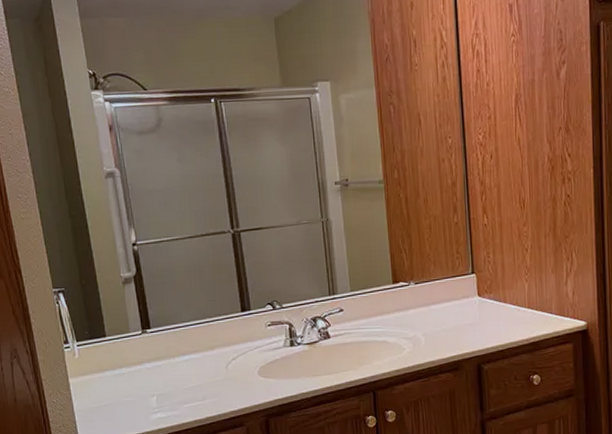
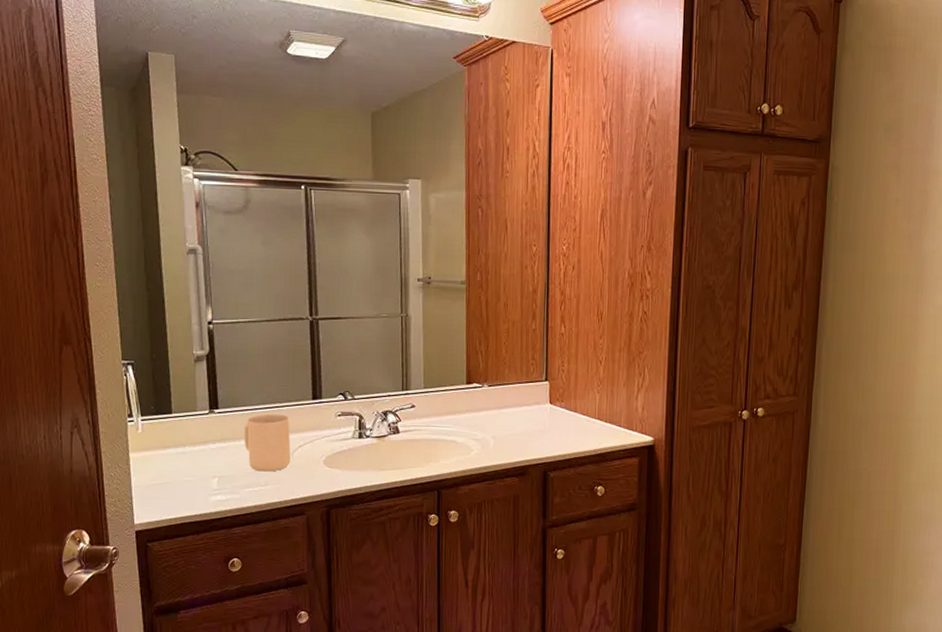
cup: none [177,328,226,387] -> present [243,414,291,472]

